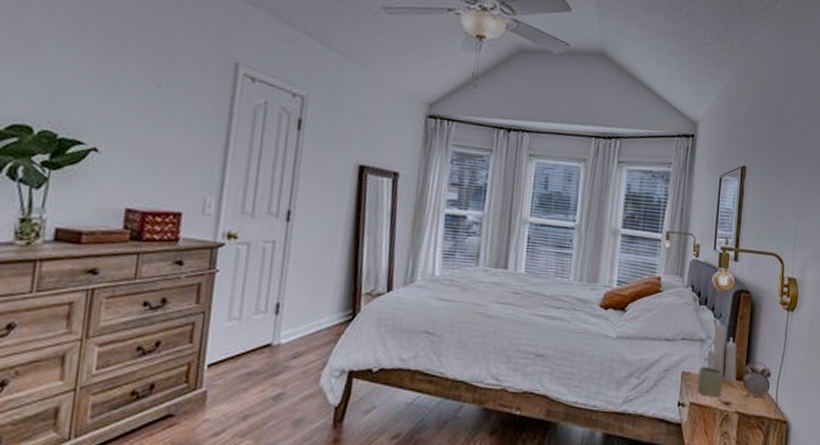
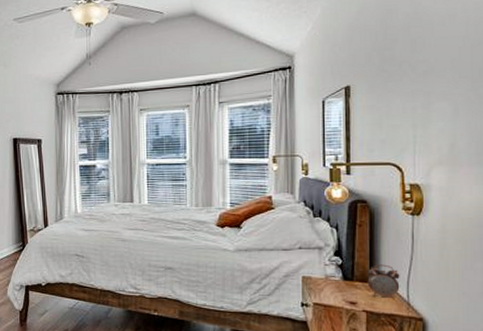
mug: present [697,366,723,397] -> none [319,271,346,298]
candle: present [706,318,737,383] -> none [326,227,361,285]

